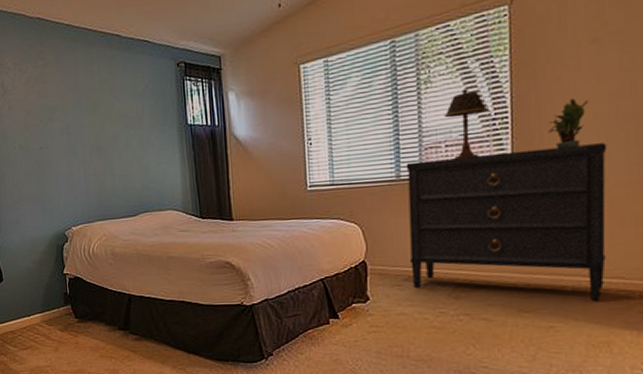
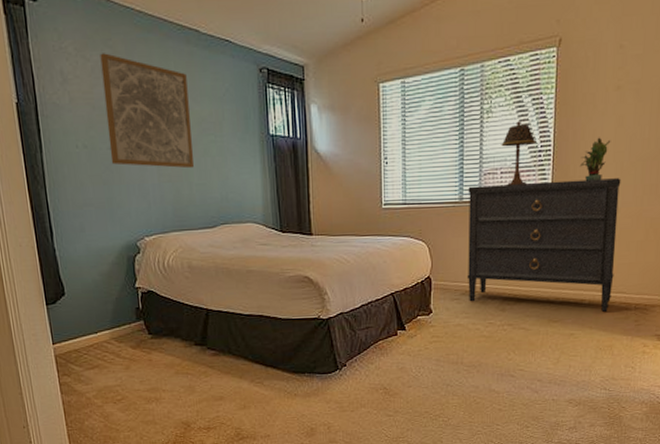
wall art: none [34,64,116,162] -> present [100,53,194,169]

